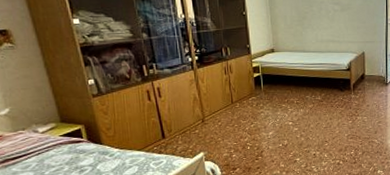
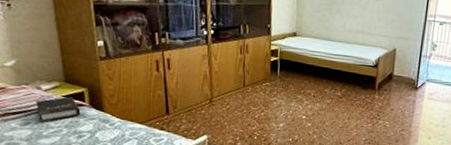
hardback book: none [34,135,80,164] -> present [36,96,81,123]

